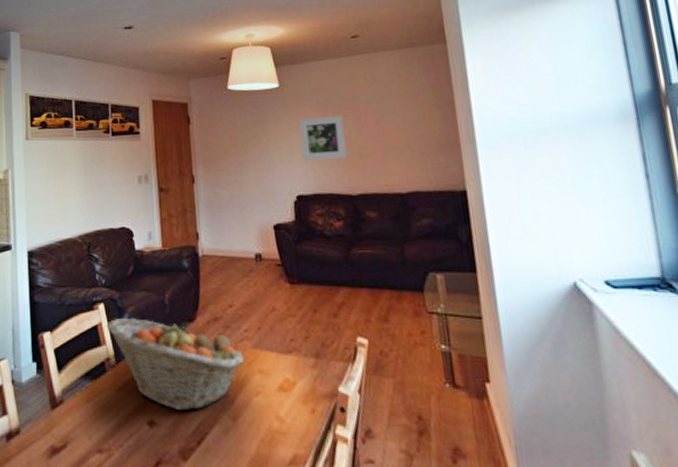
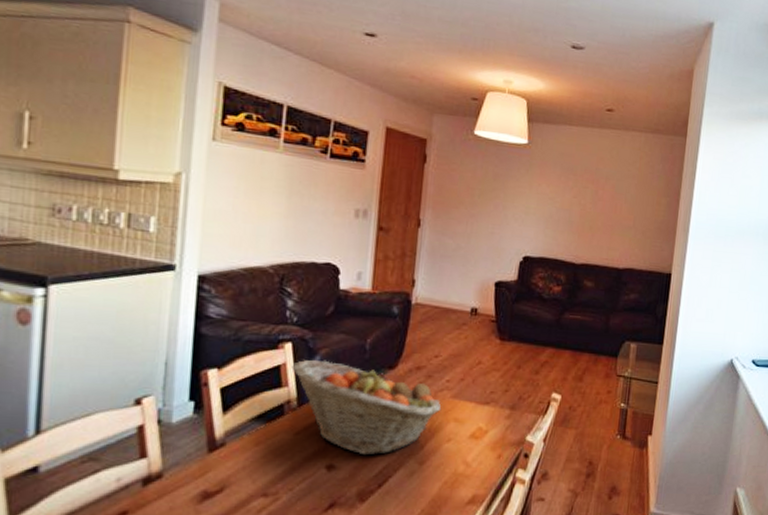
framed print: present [299,115,348,161] -> none [536,181,583,228]

